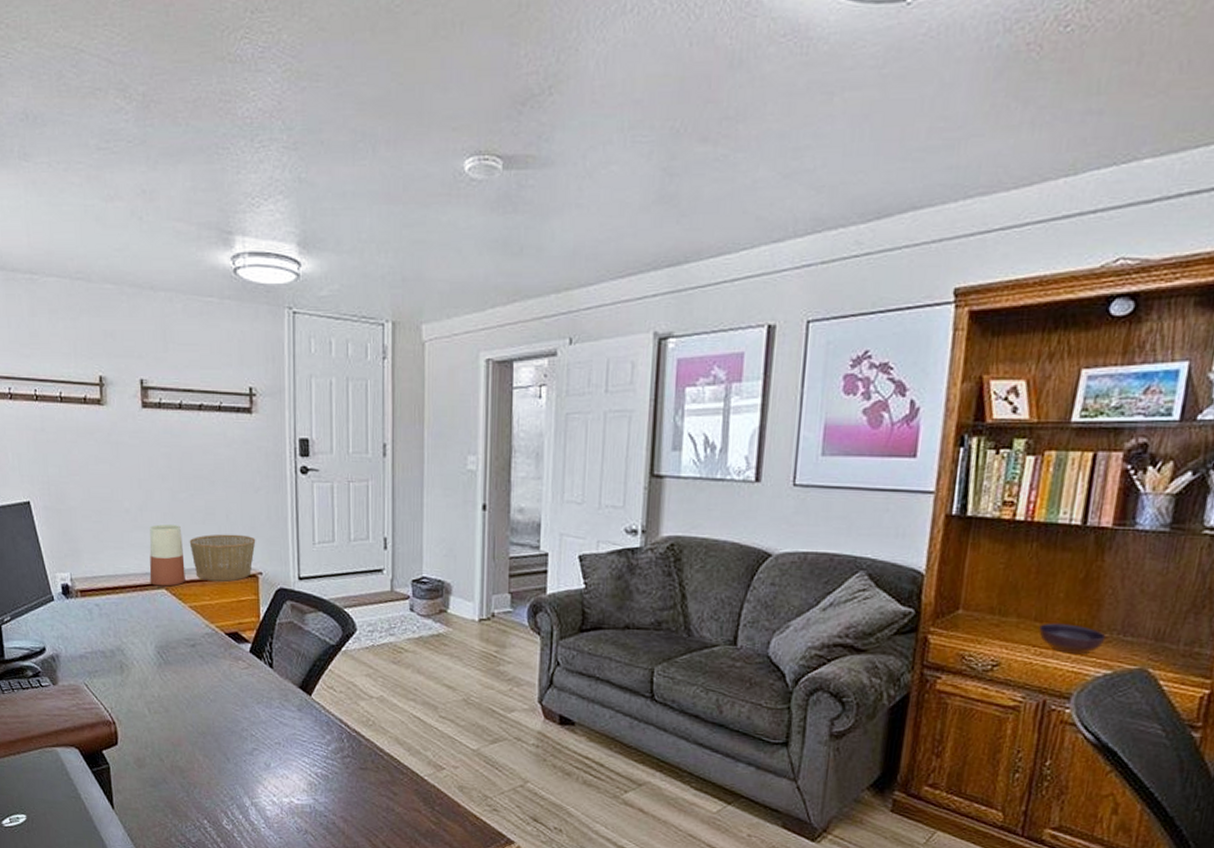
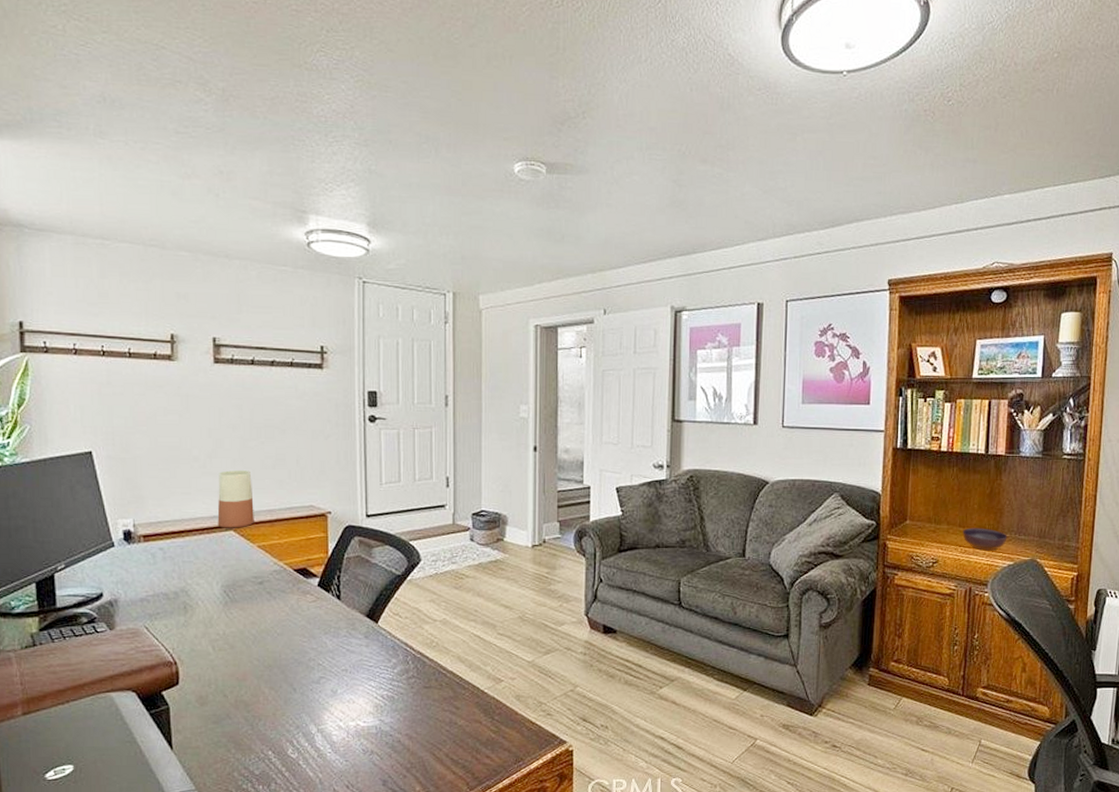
basket: present [189,534,256,582] -> none [259,477,325,521]

